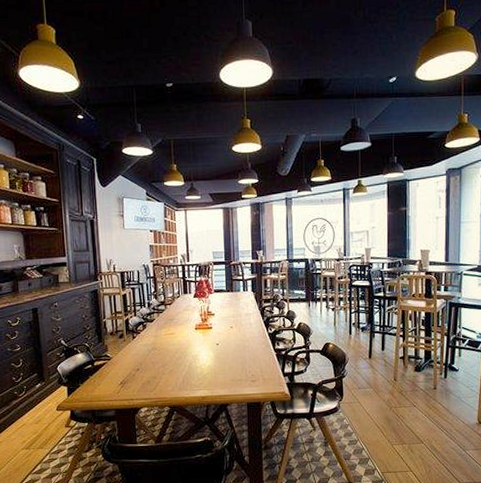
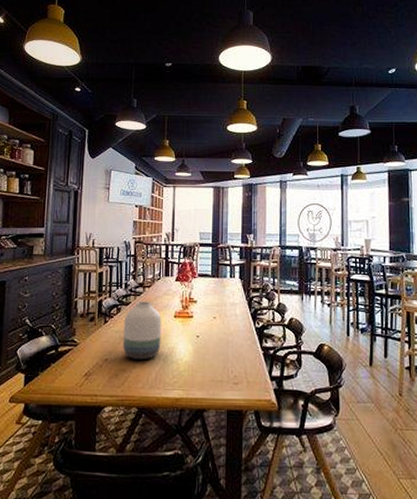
vase: none [150,317,186,368] -> present [122,301,162,360]

